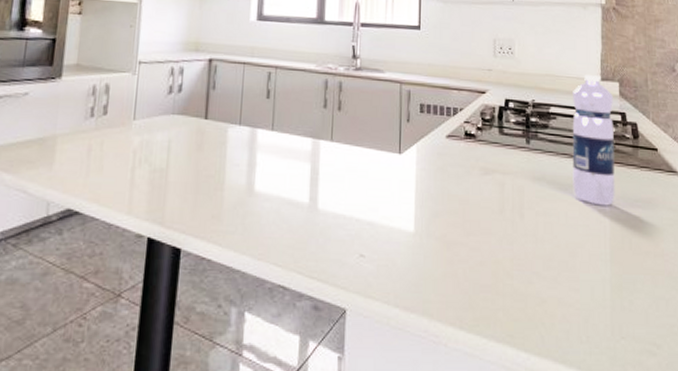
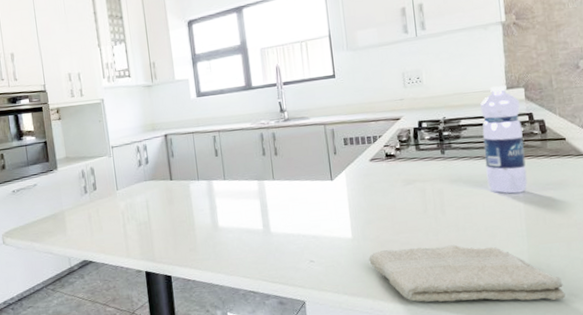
washcloth: none [430,253,647,350] -> present [369,244,566,302]

